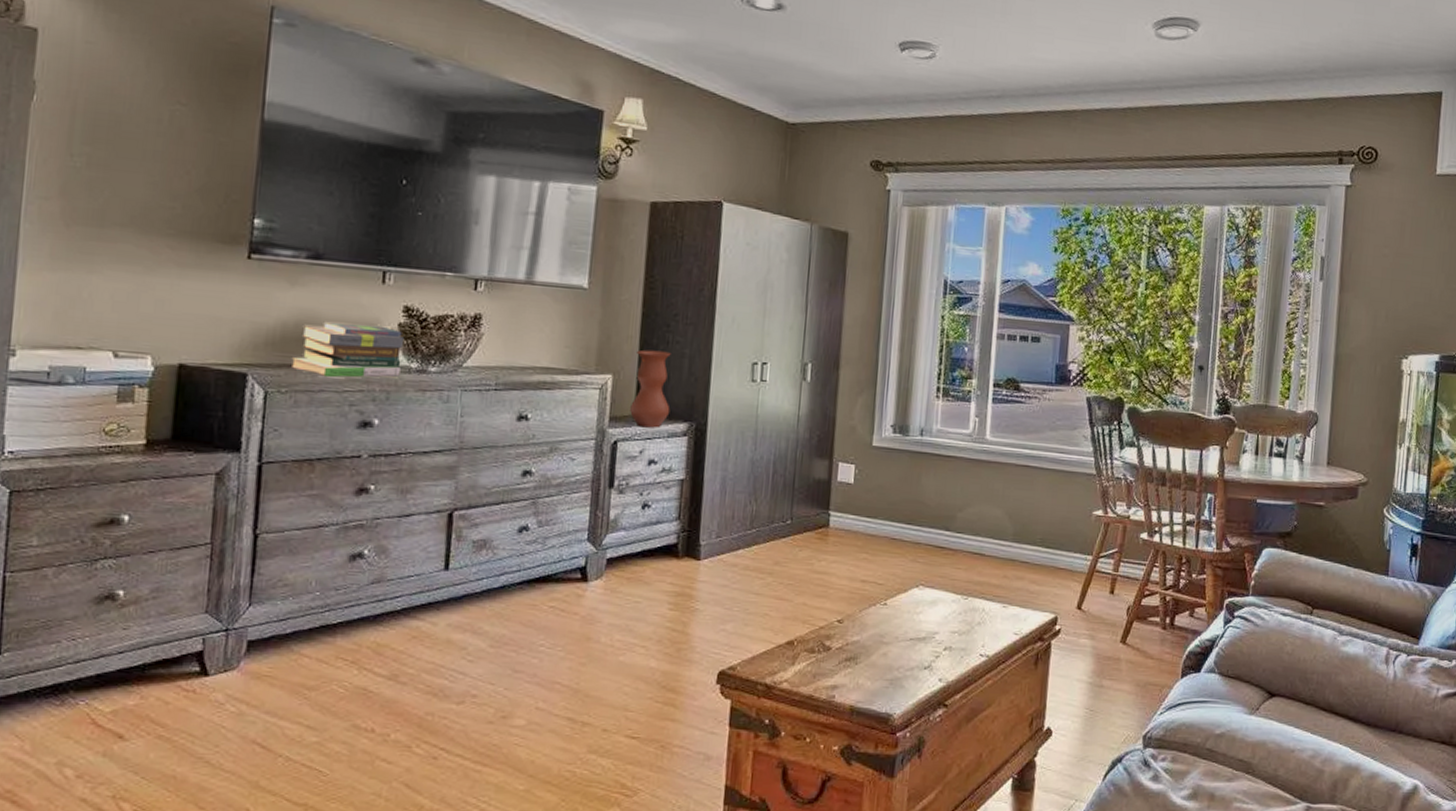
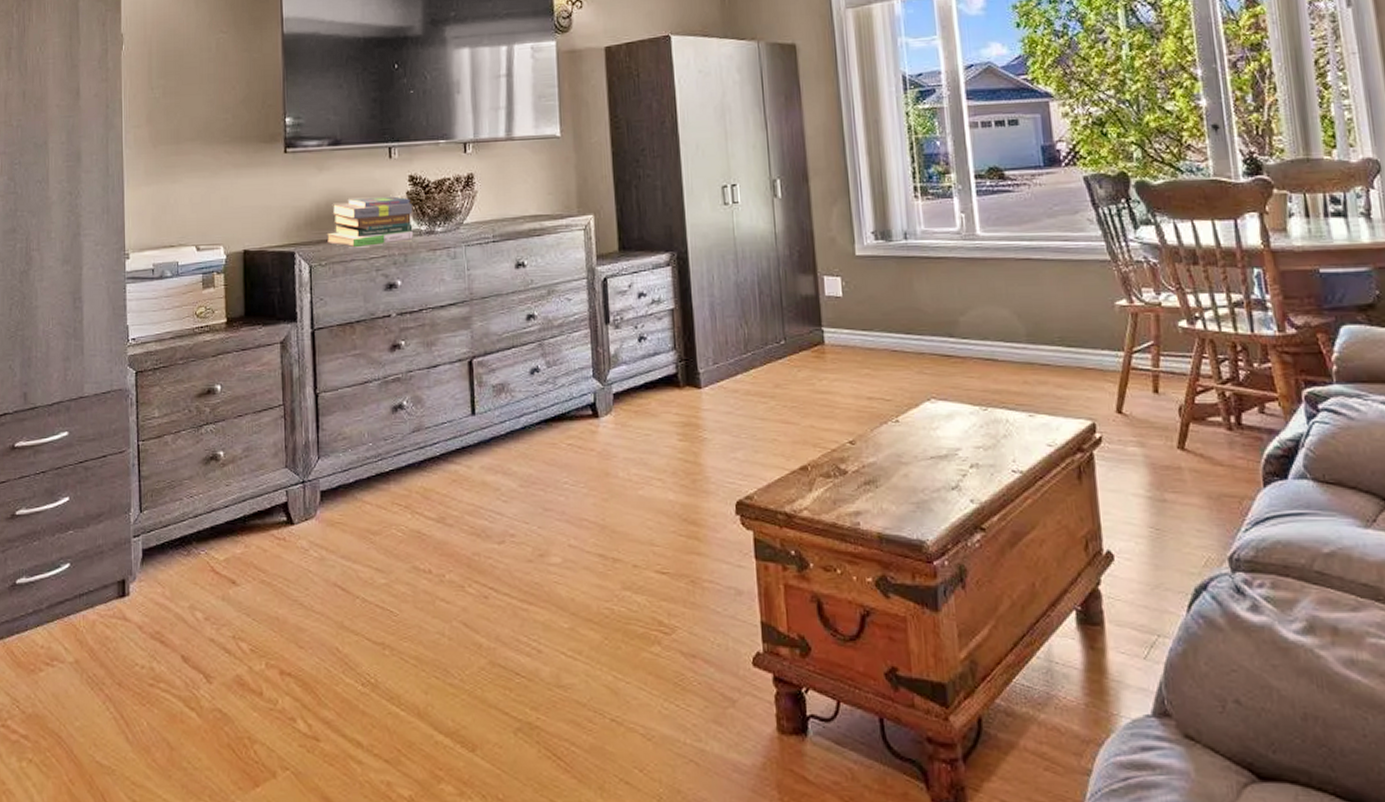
vase: present [630,349,671,428] -> none [613,186,651,262]

